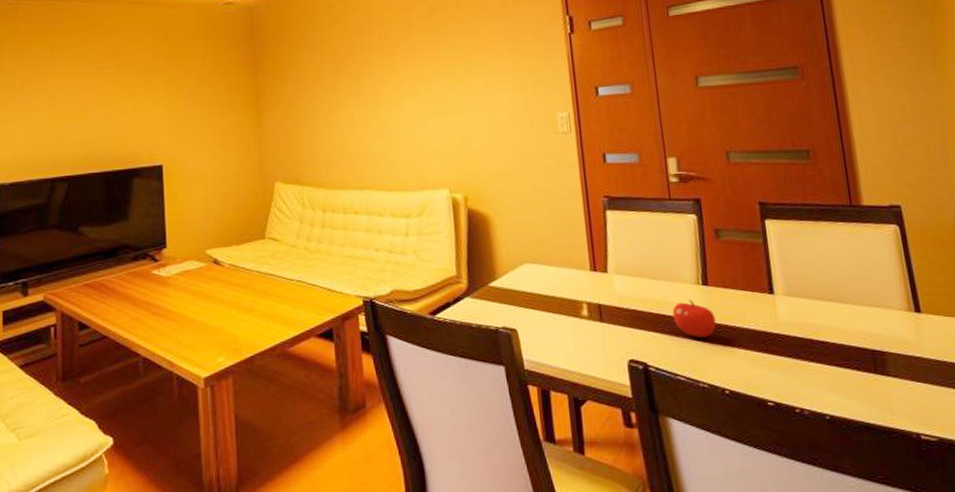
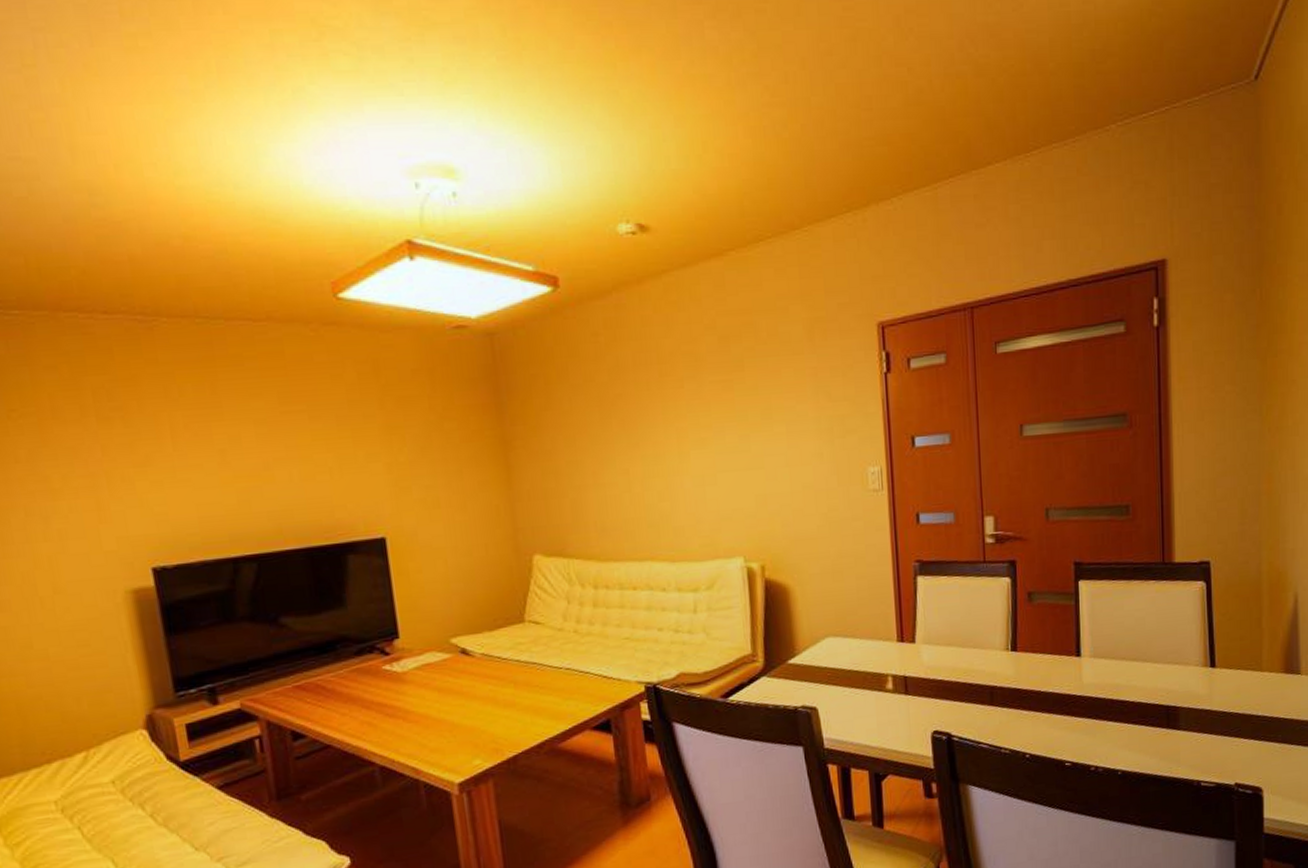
fruit: present [672,299,716,338] -> none [979,666,1022,705]

